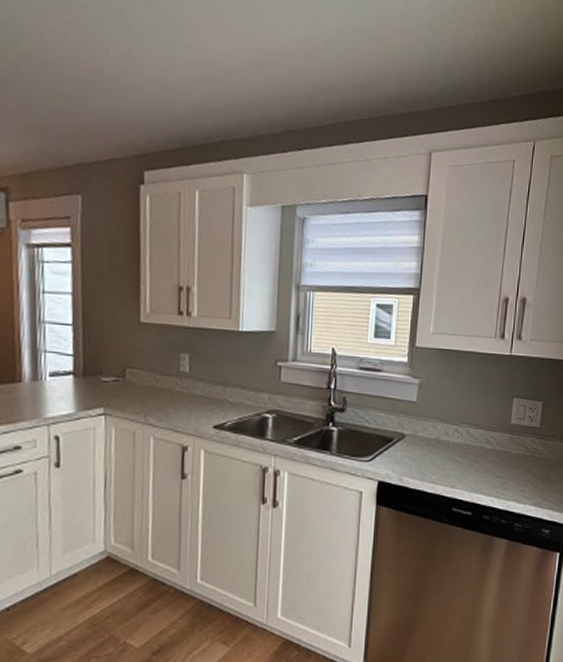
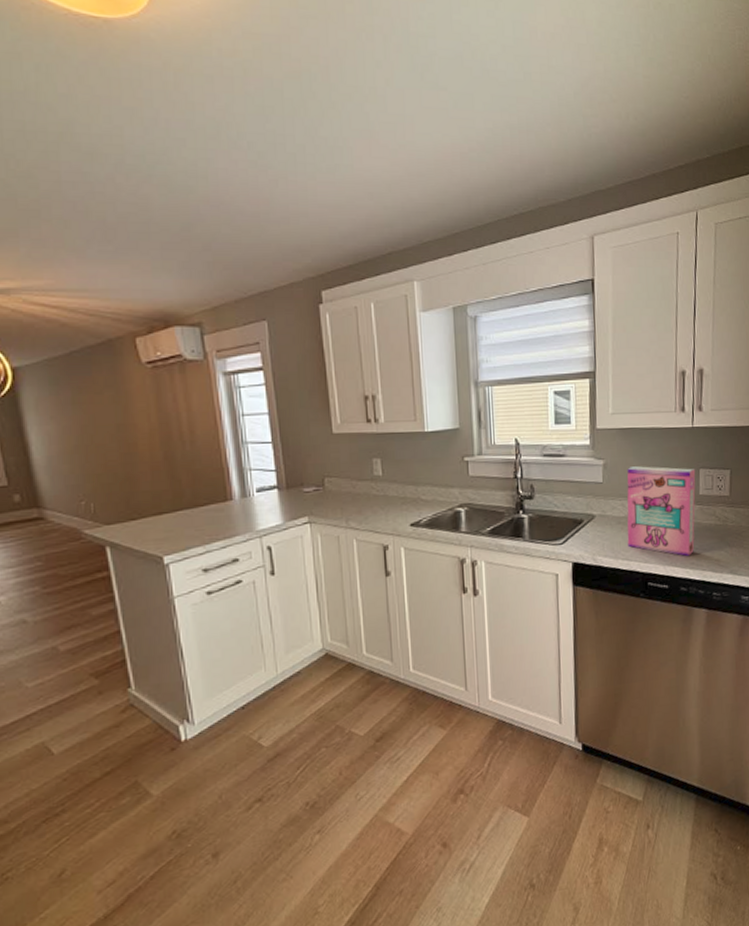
cereal box: none [435,389,510,484] -> present [627,466,696,556]

